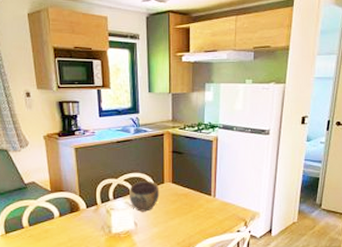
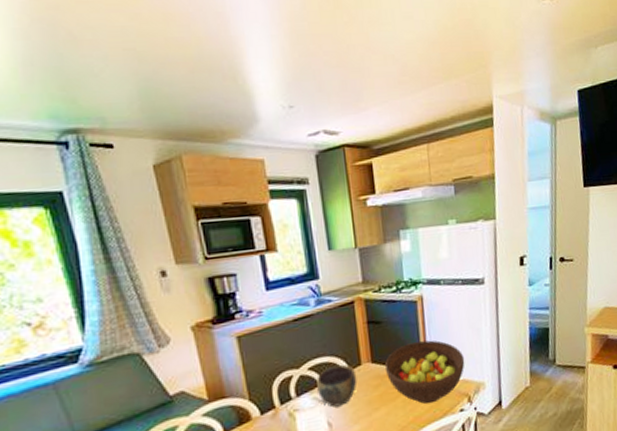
fruit bowl: none [183,173,246,222] -> present [385,340,465,404]

